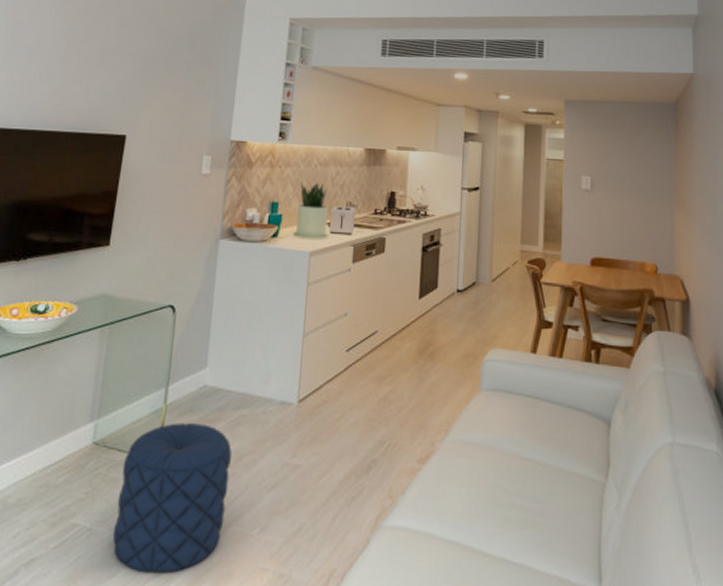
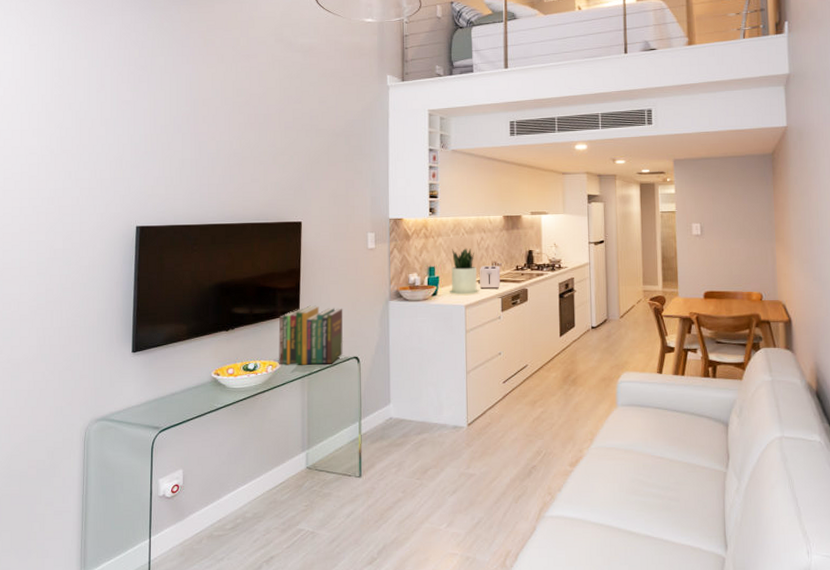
books: none [76,237,163,314] -> present [278,305,343,365]
pouf: present [112,423,232,574] -> none [331,447,419,562]

